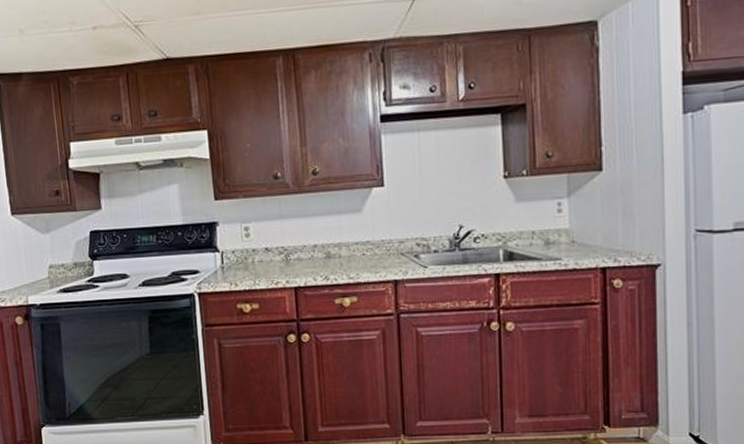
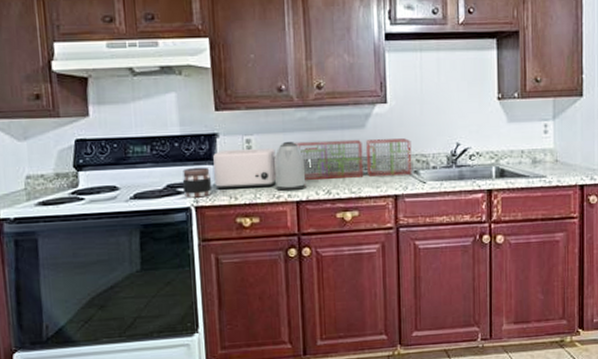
jar: none [185,254,214,285] -> present [182,167,212,198]
toaster: none [214,235,275,277] -> present [213,148,277,190]
kettle: none [272,228,304,278] -> present [274,142,307,192]
dish rack: none [291,222,412,266] -> present [294,138,412,180]

